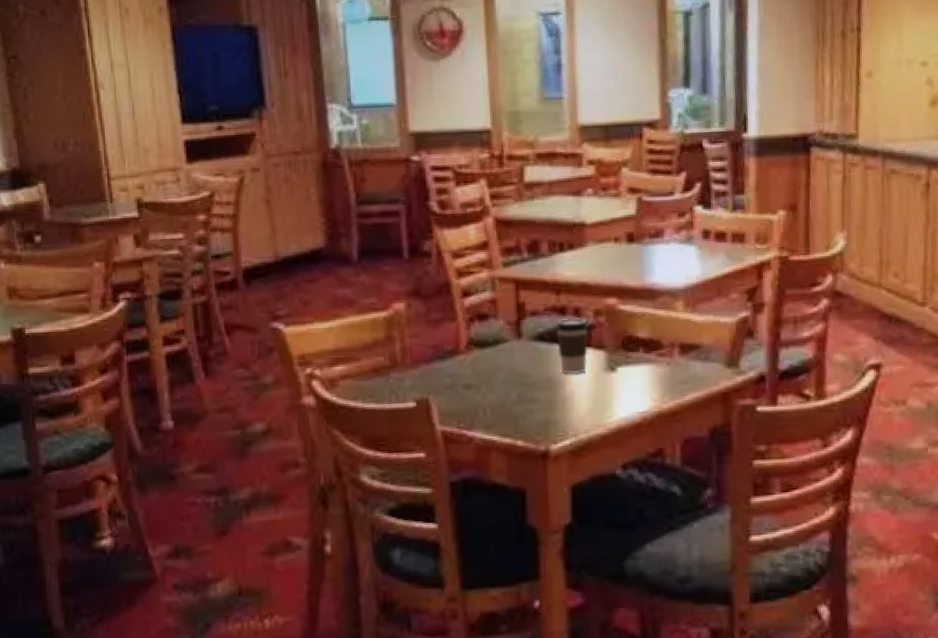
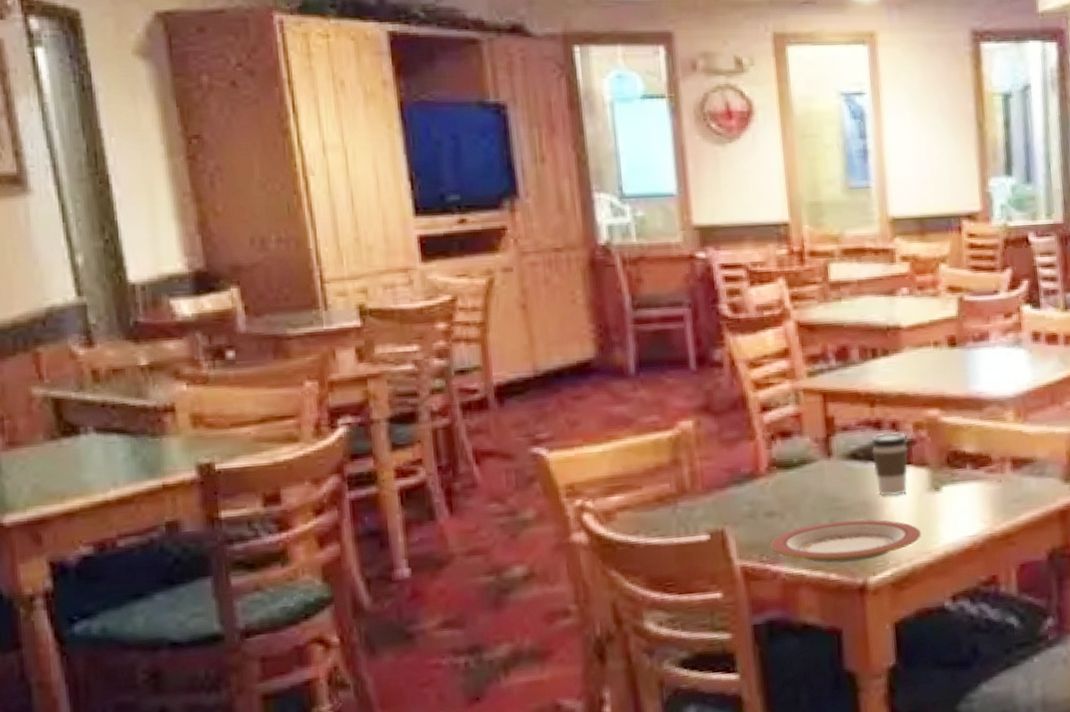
plate: none [467,394,598,432] -> present [770,519,922,563]

